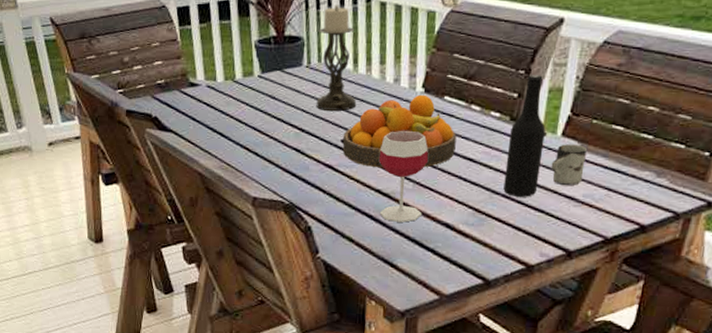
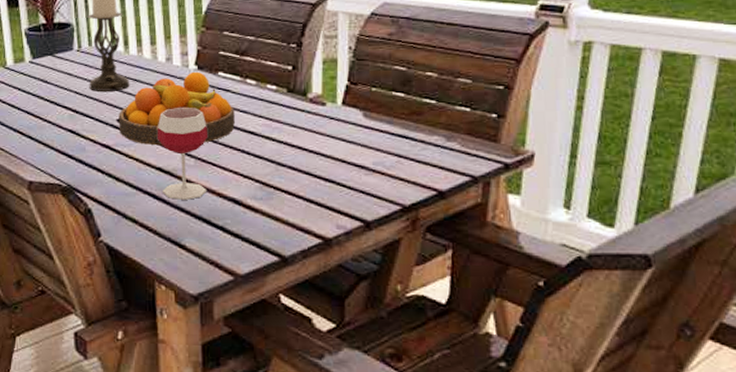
bottle: present [503,75,546,198] -> none [288,48,325,169]
cup: present [551,144,587,185] -> none [335,113,370,153]

